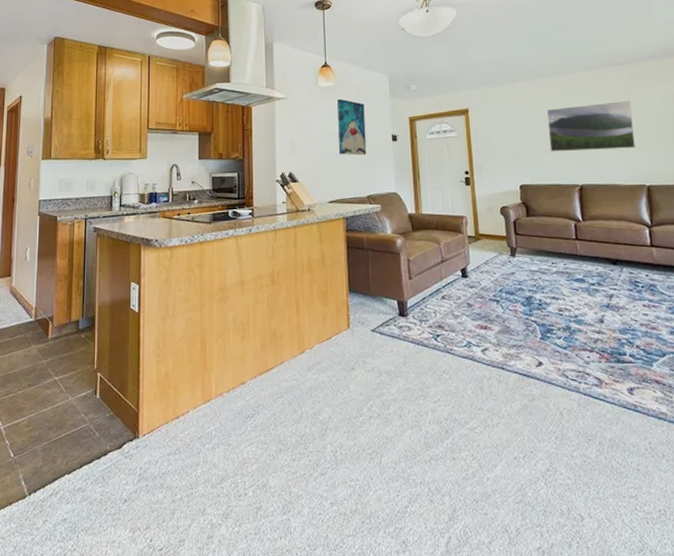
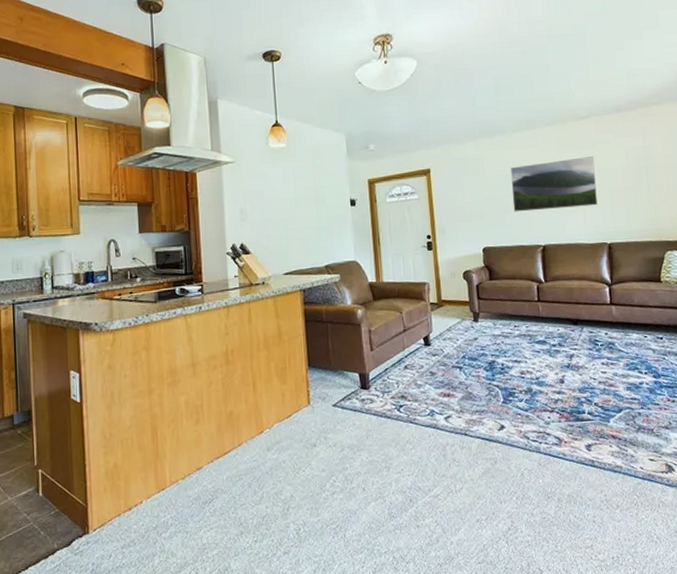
wall art: present [337,98,367,156] -> none [291,161,324,223]

